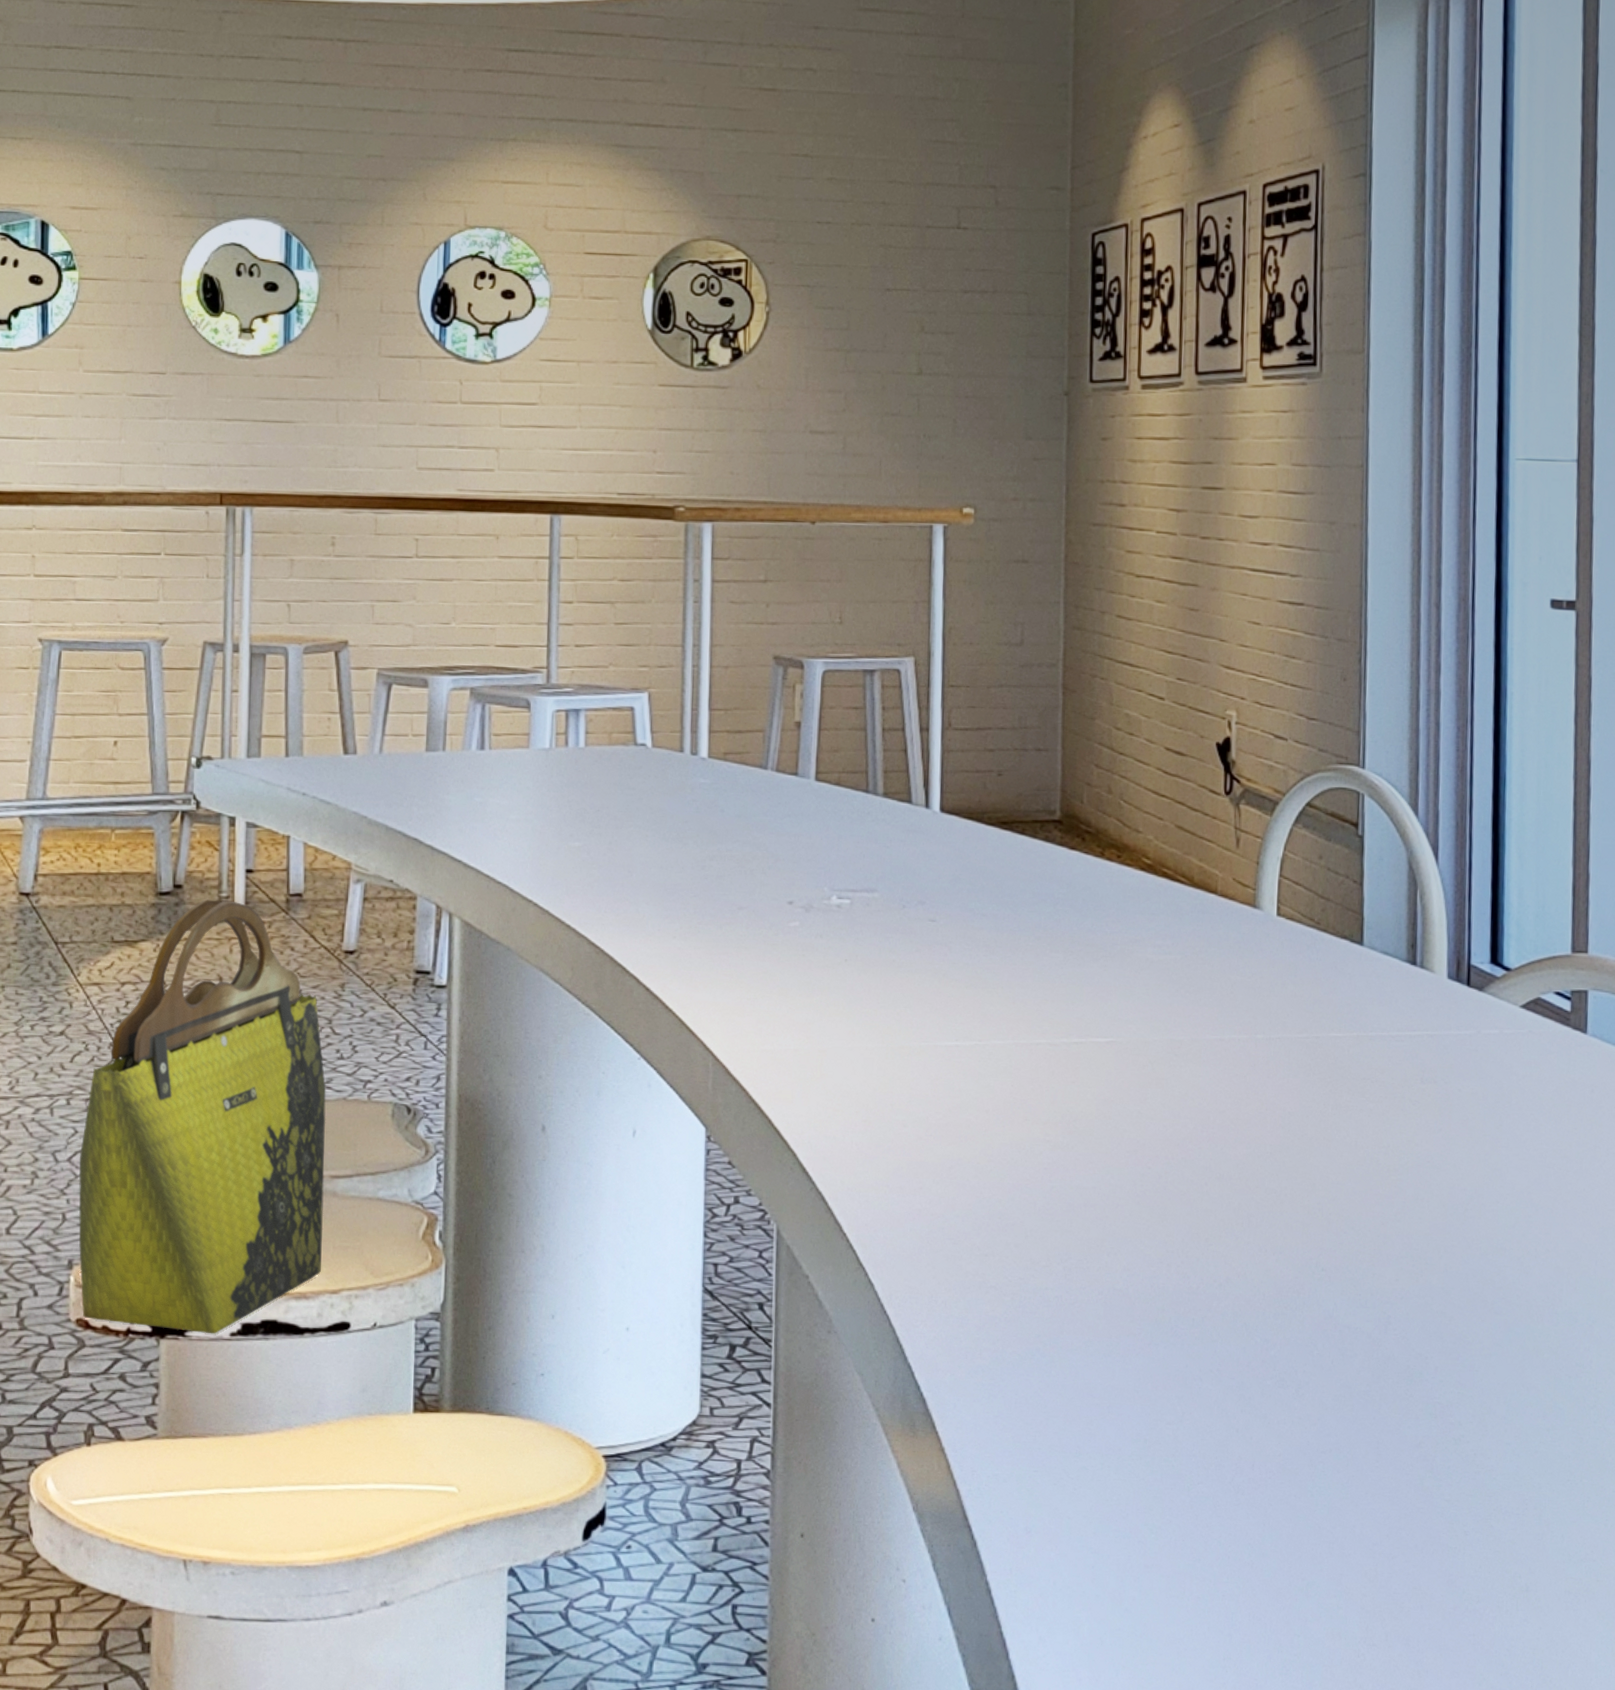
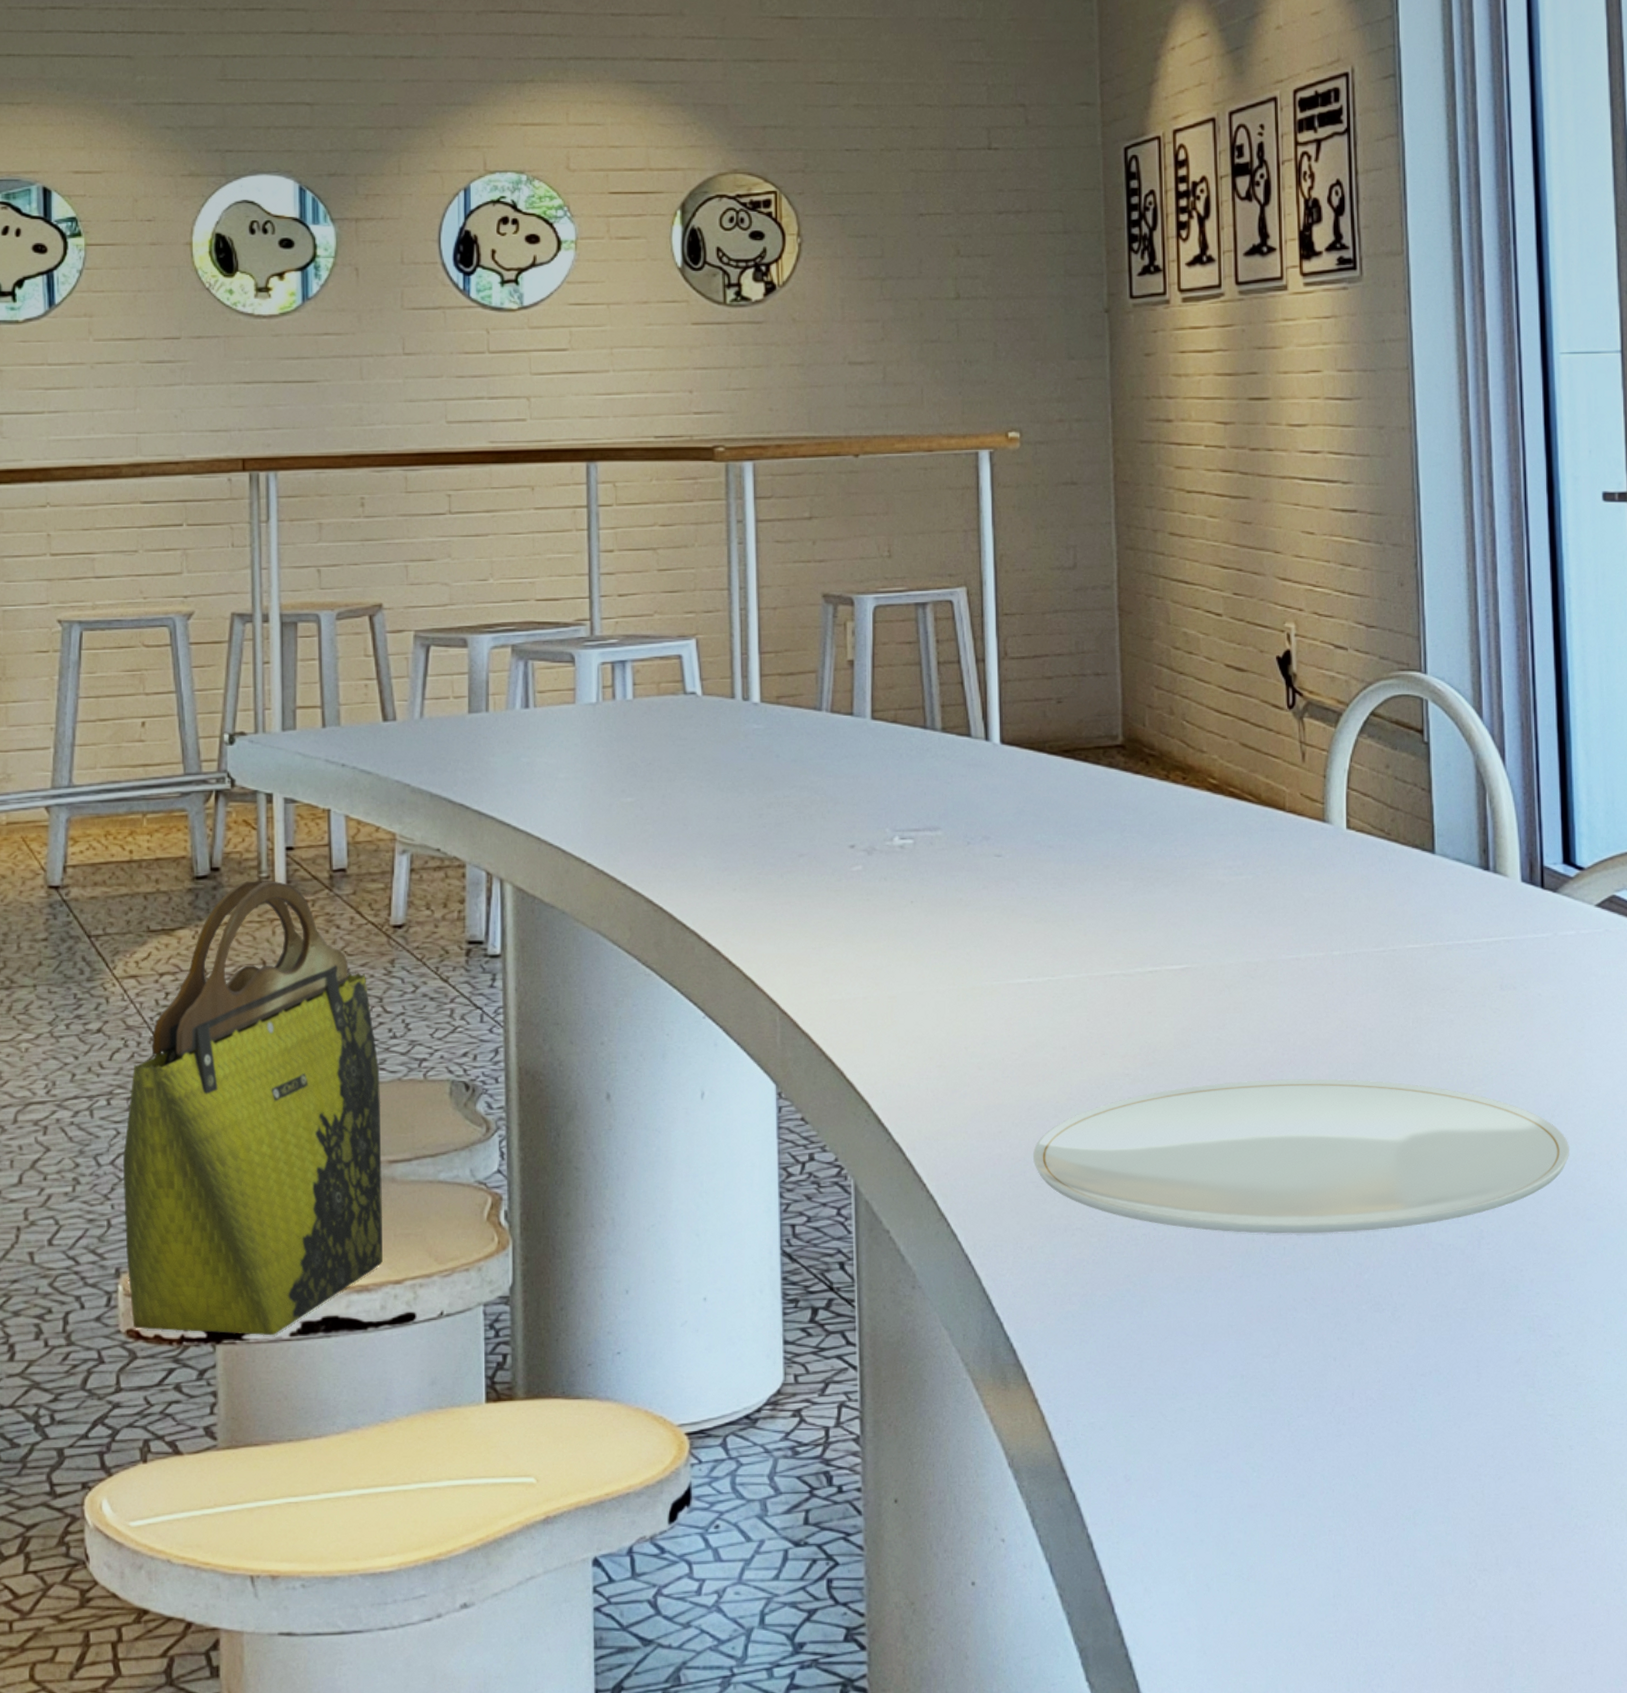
plate: none [951,1155,1481,1309] -> present [1032,1078,1569,1234]

